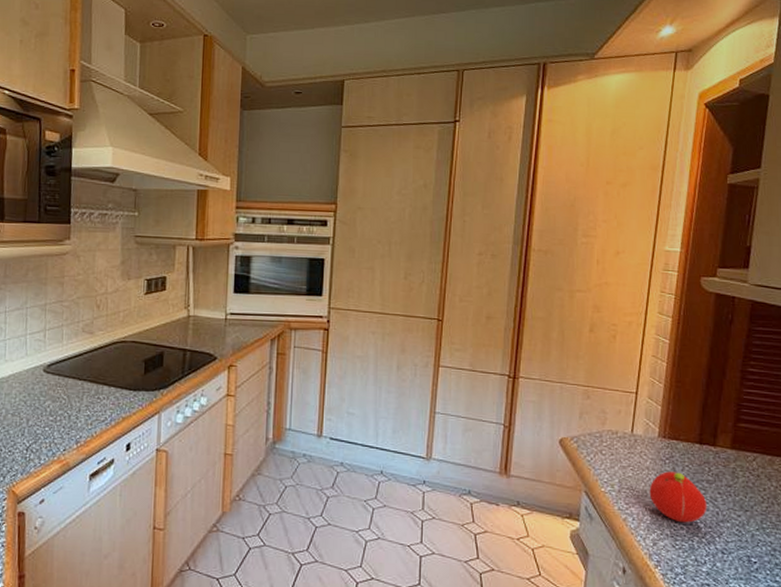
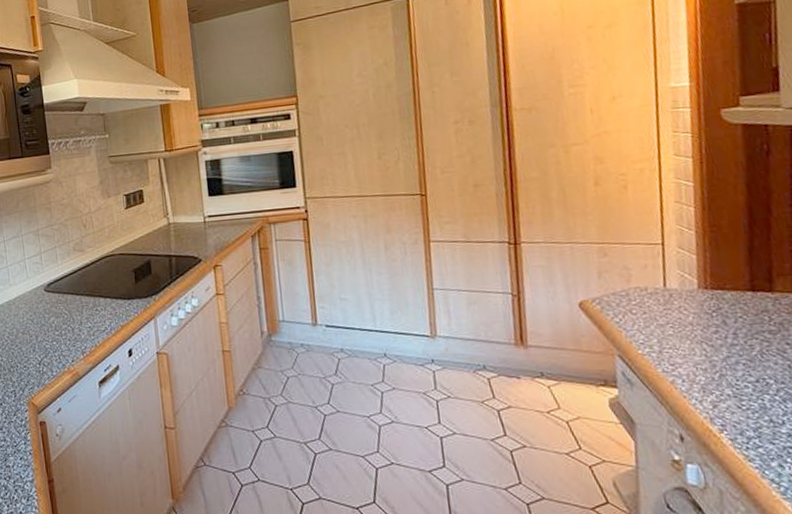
fruit: present [649,471,707,523] -> none [696,324,776,380]

